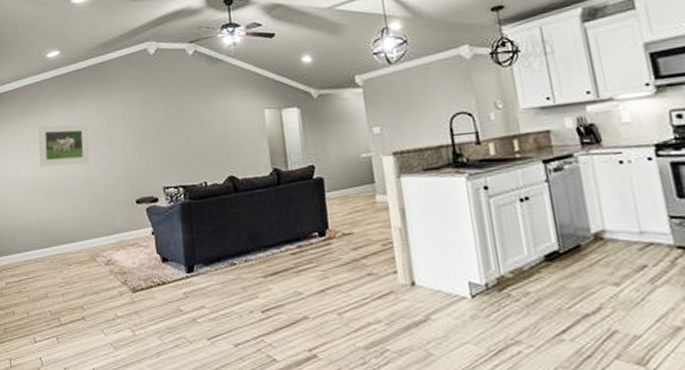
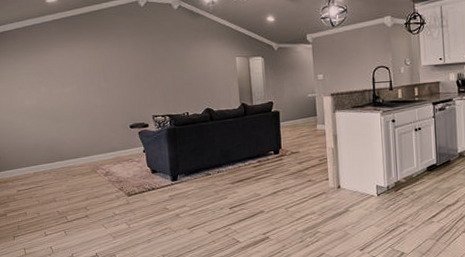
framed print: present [38,124,90,167] -> none [41,61,89,97]

